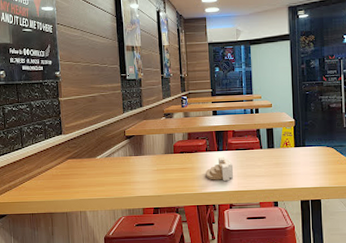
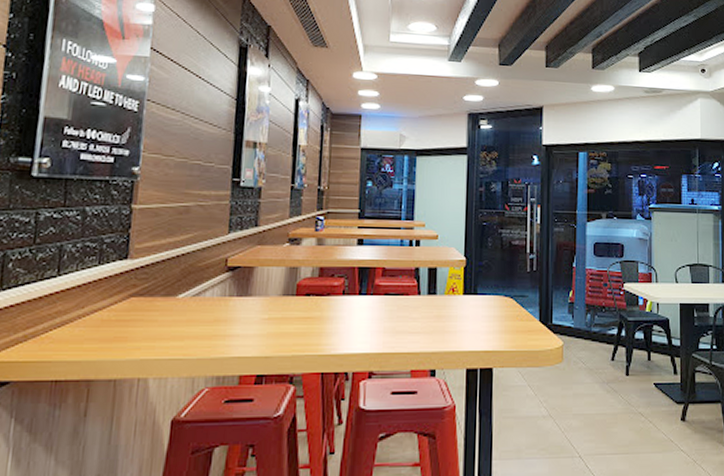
architectural model: present [206,156,234,181] -> none [339,303,379,338]

